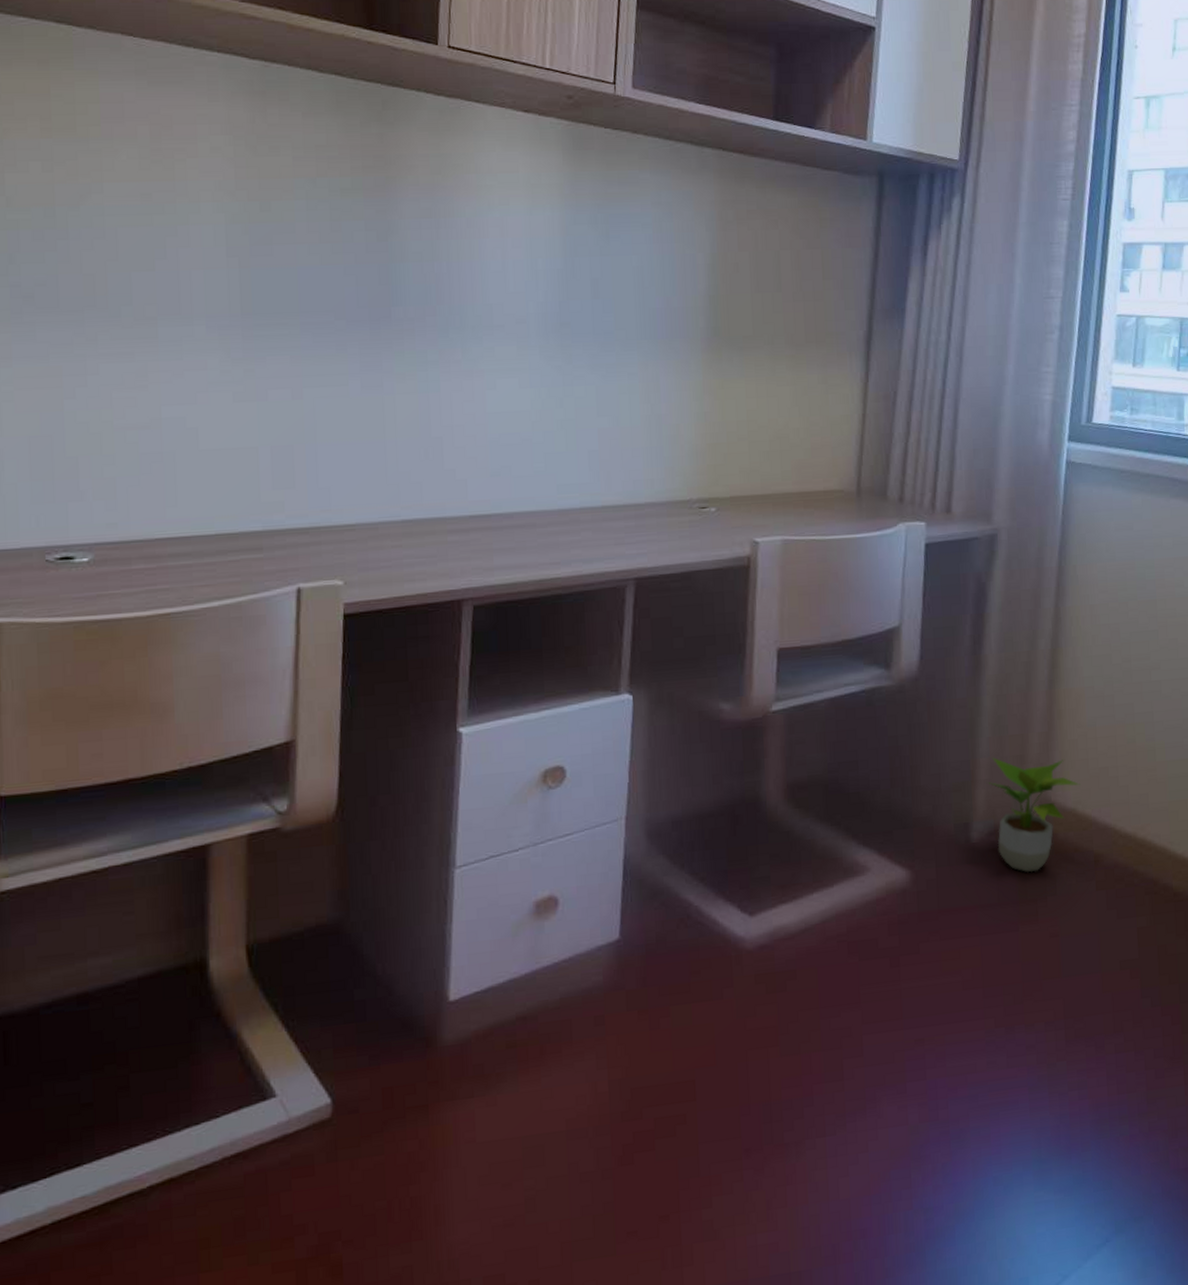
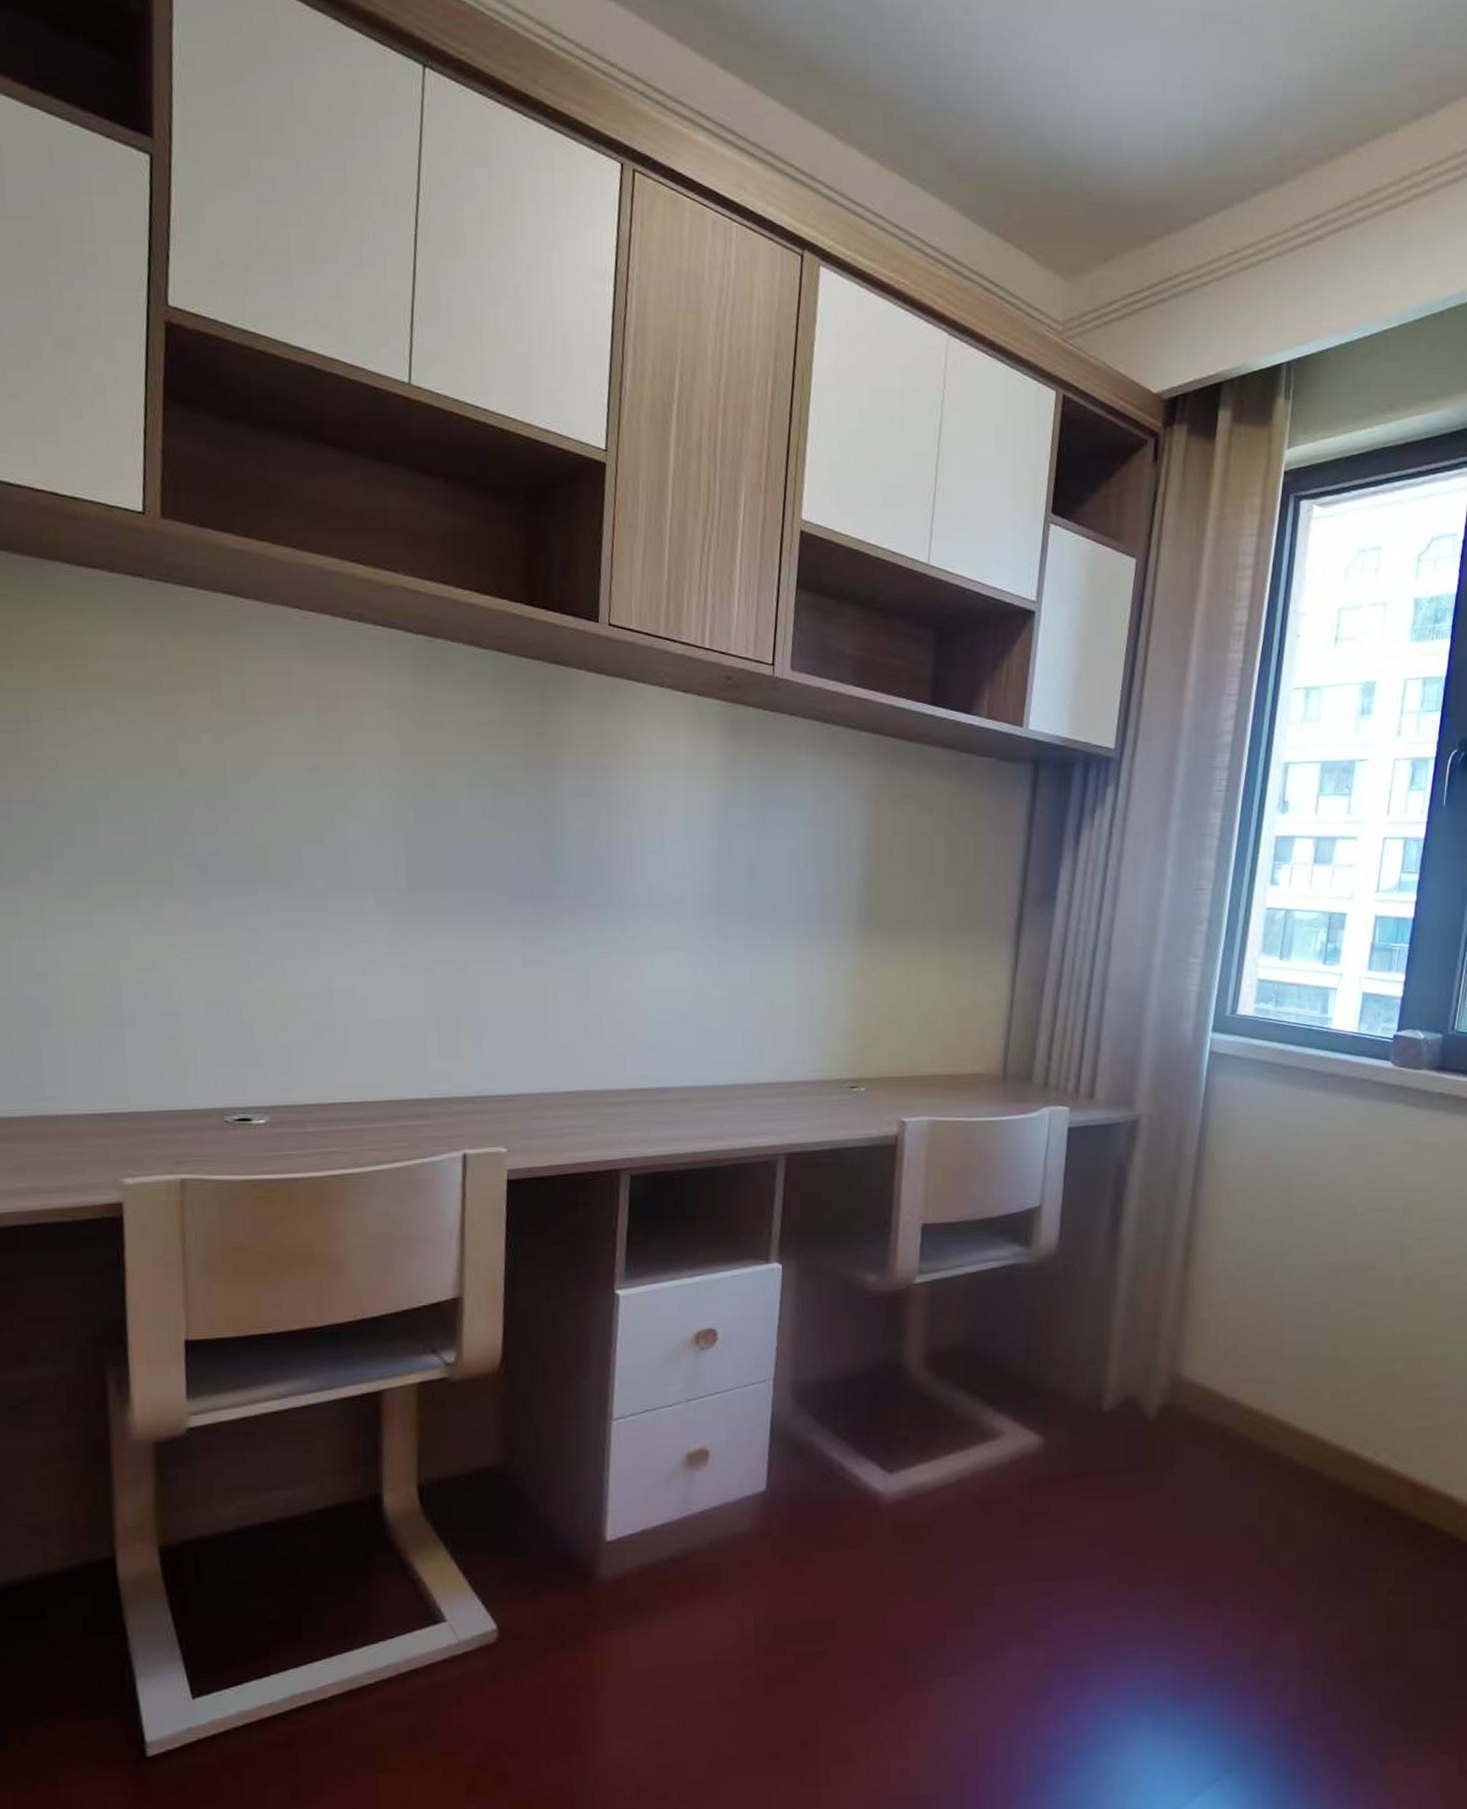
potted plant: present [986,757,1080,873] -> none [1119,1333,1210,1443]

